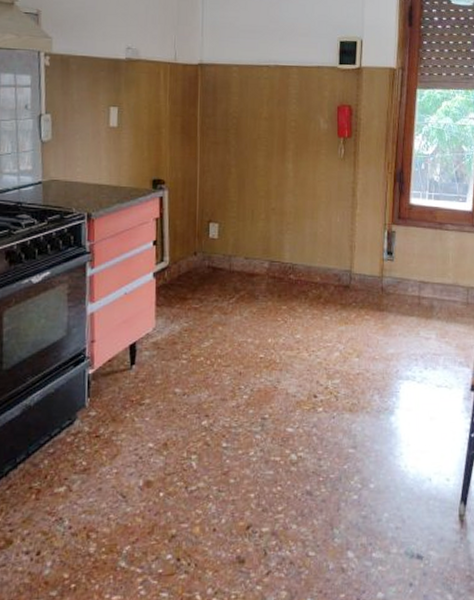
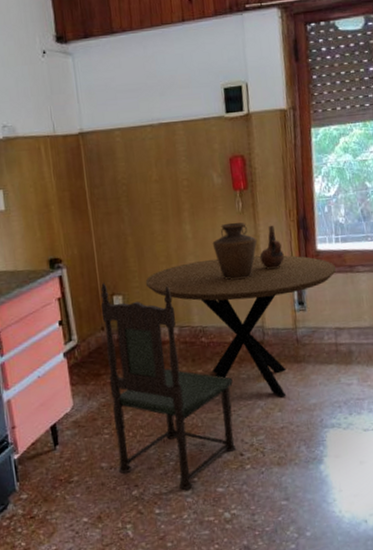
dining chair: none [192,209,315,427] -> present [100,283,237,491]
dining table: none [242,199,427,343] -> present [145,255,337,397]
vase: none [312,167,355,223] -> present [212,222,258,280]
ceramic pitcher: none [355,174,380,217] -> present [259,225,285,270]

